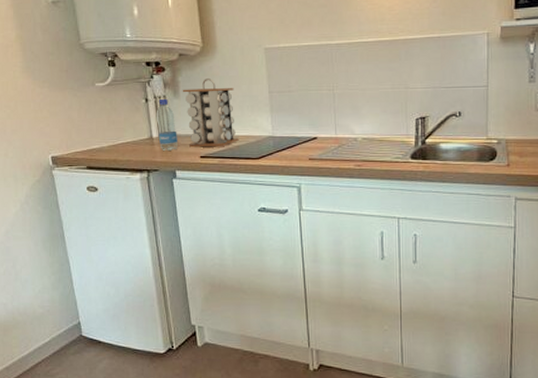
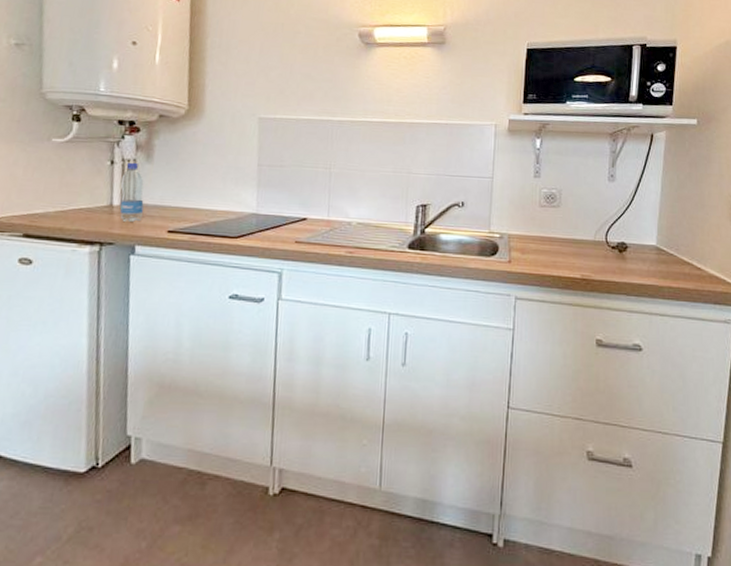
spice rack: present [182,77,239,148] -> none [156,143,218,222]

